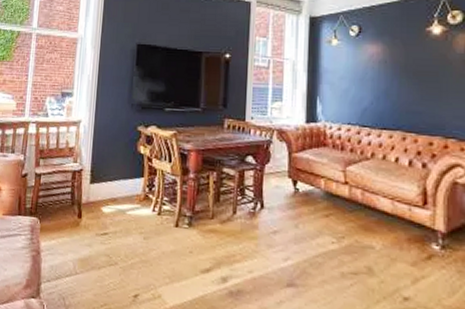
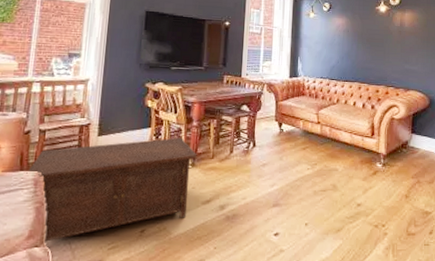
cabinet: none [24,190,195,295] -> present [26,137,197,243]

